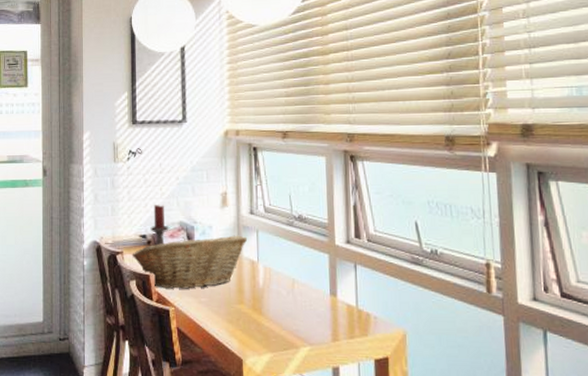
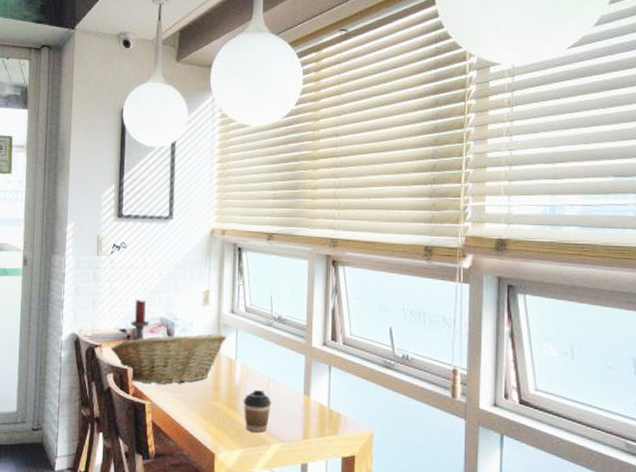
coffee cup: none [268,291,298,336] -> present [243,389,272,433]

